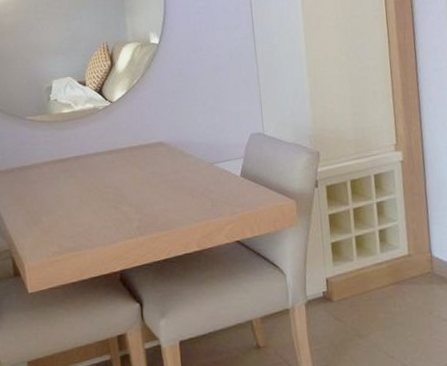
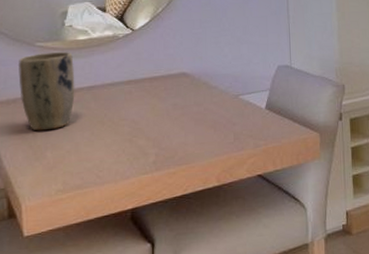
plant pot: none [12,124,64,198] -> present [17,51,75,131]

